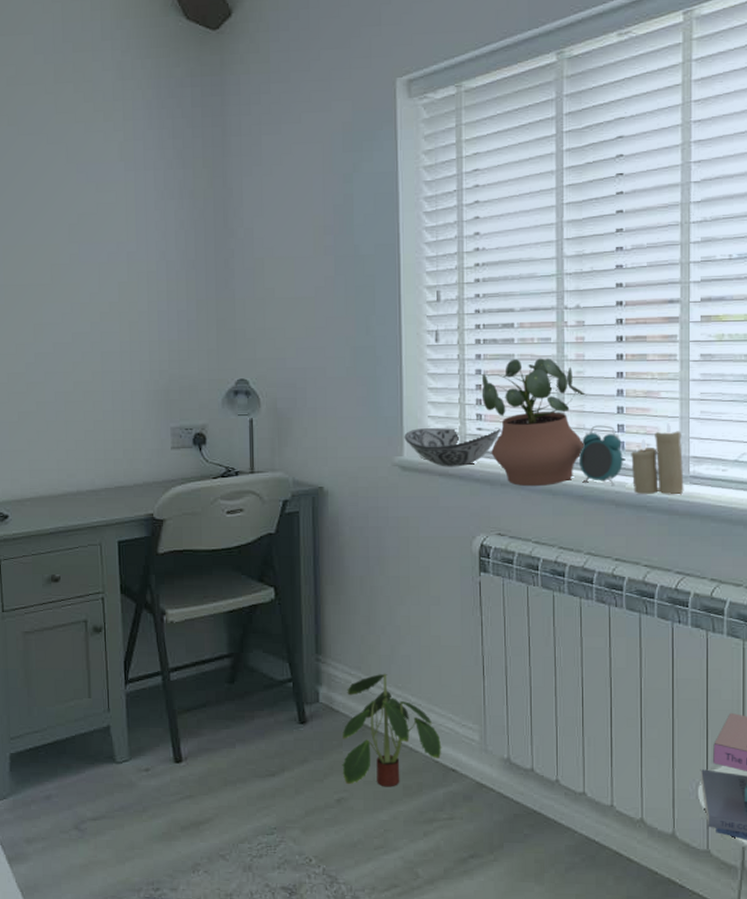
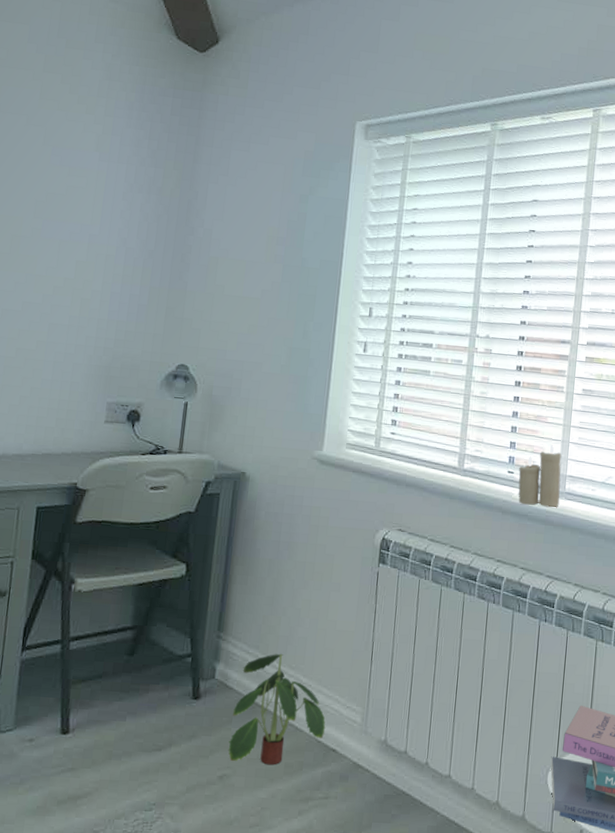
decorative bowl: present [404,427,501,467] -> none [325,427,412,466]
potted plant: present [481,358,587,487] -> none [398,374,488,490]
alarm clock: present [578,425,623,486] -> none [474,440,512,496]

